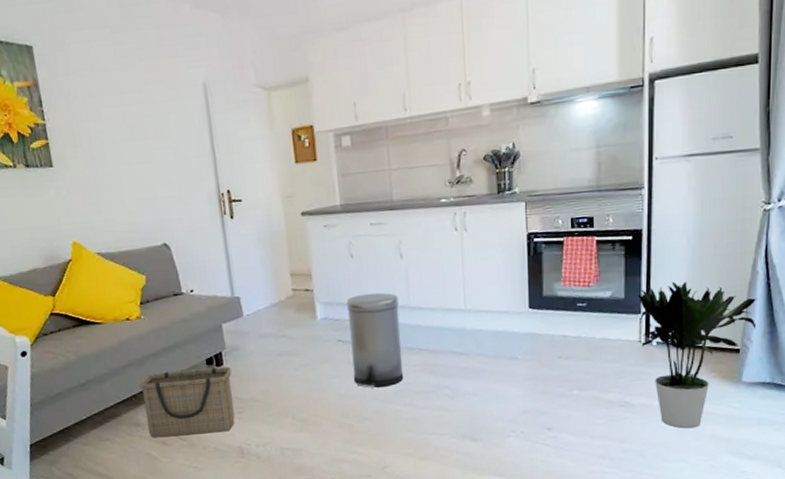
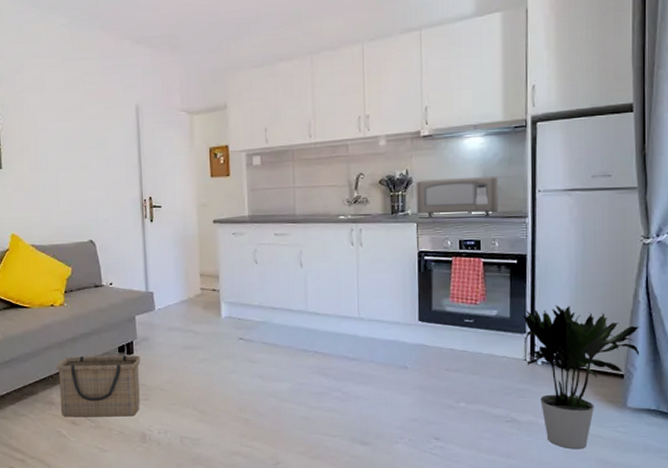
pedal bin: present [346,292,404,388] -> none [249,296,299,386]
microwave: none [523,145,613,193] -> present [416,177,498,216]

